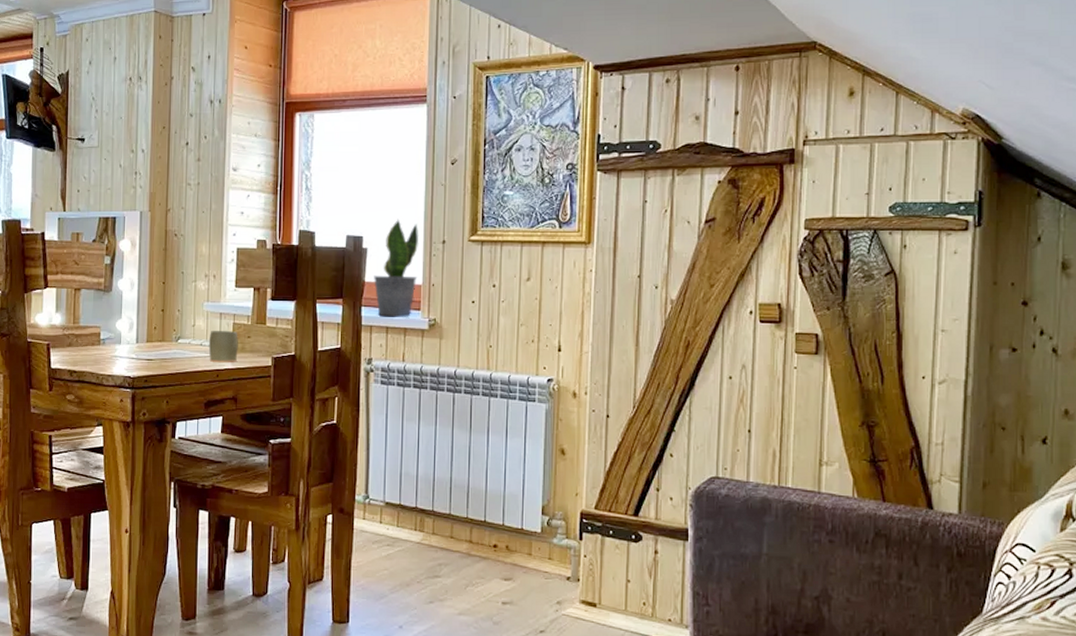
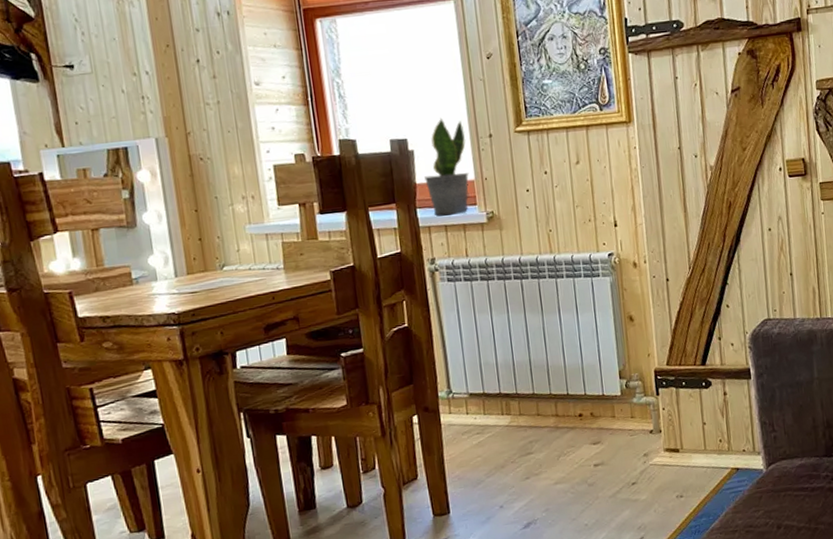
mug: present [208,331,238,362] -> none [257,250,293,285]

